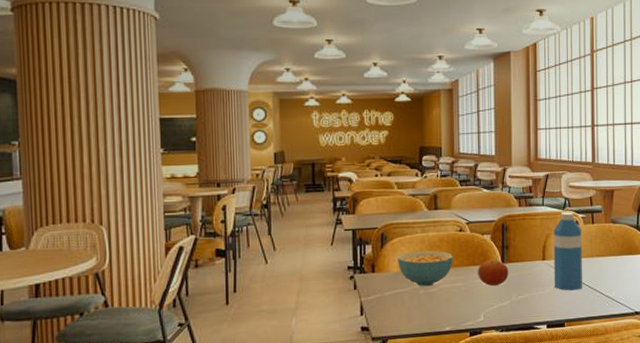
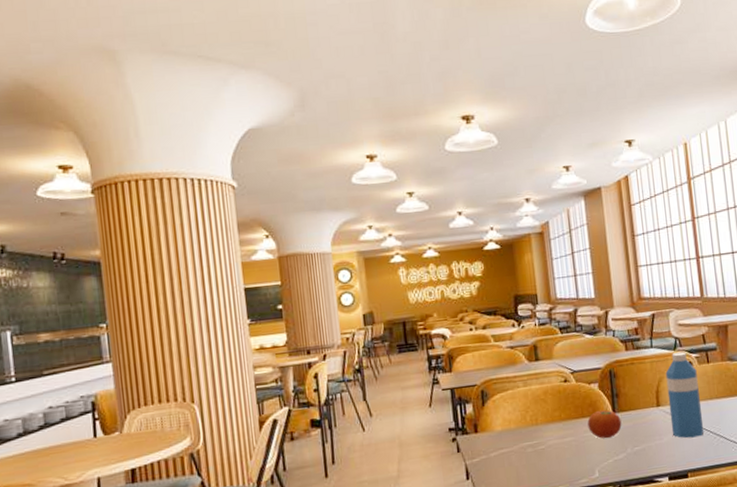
cereal bowl: present [397,250,453,287] -> none [499,404,560,445]

